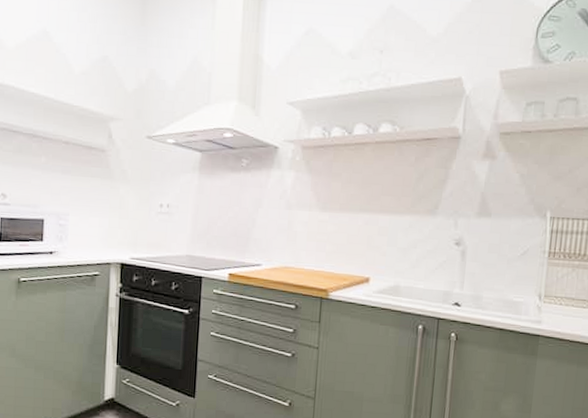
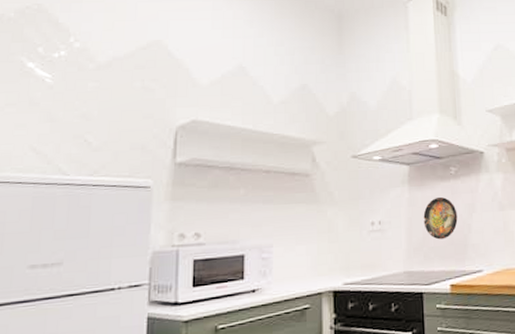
decorative plate: none [209,188,244,230] -> present [423,197,458,240]

